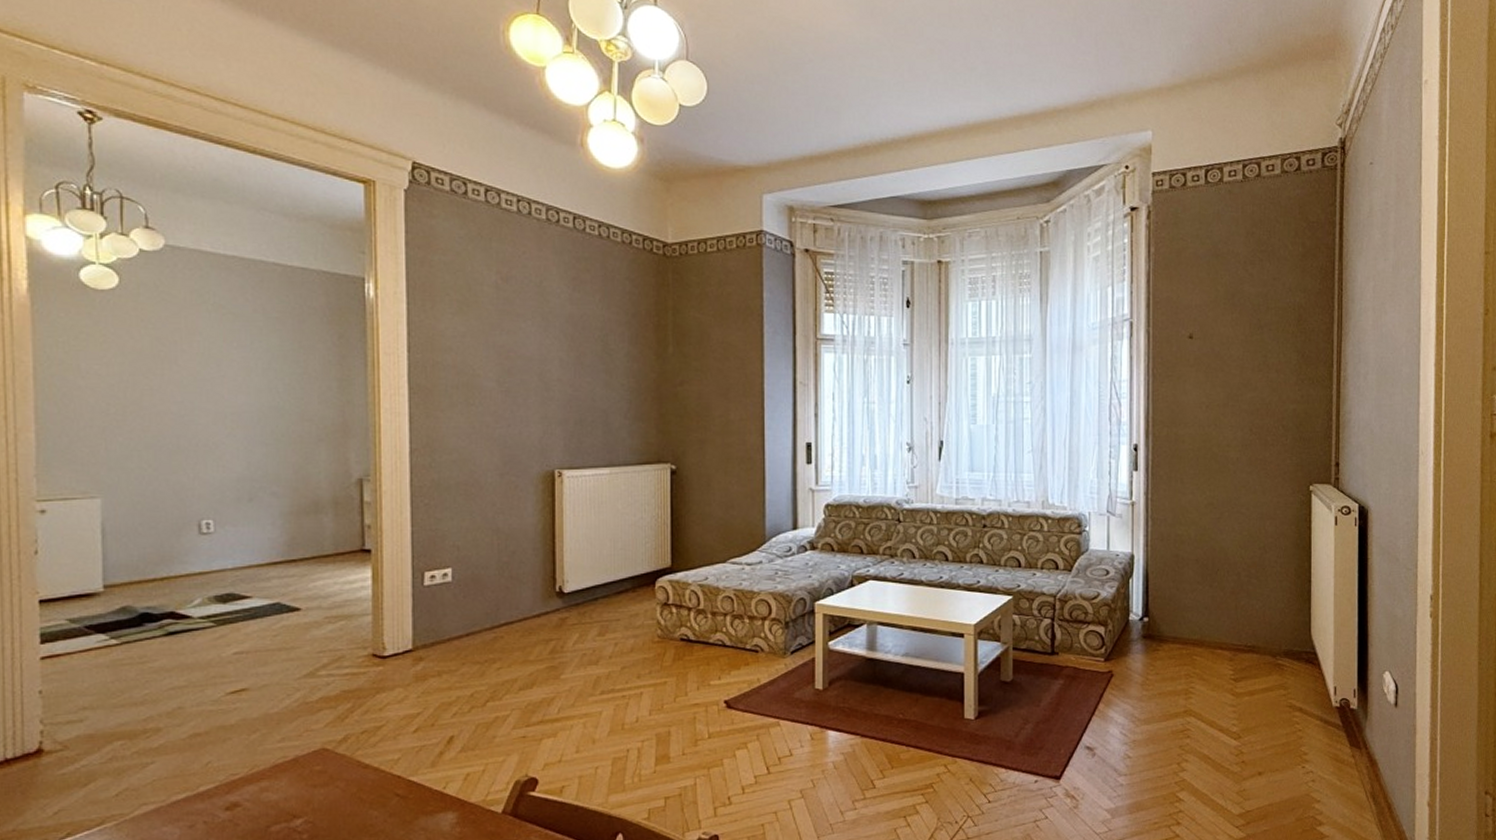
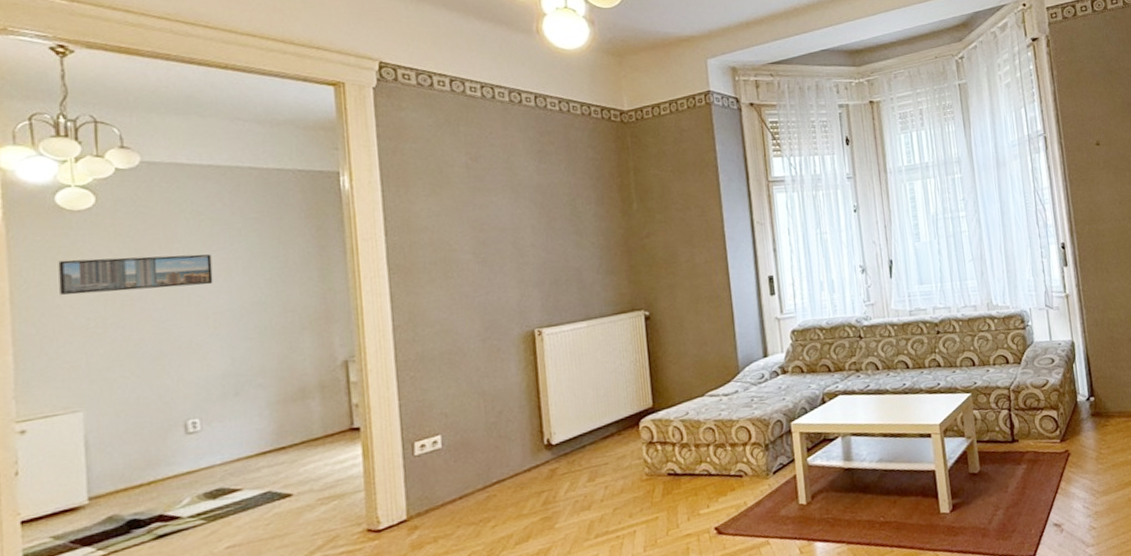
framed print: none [81,340,232,383] -> present [58,254,213,295]

